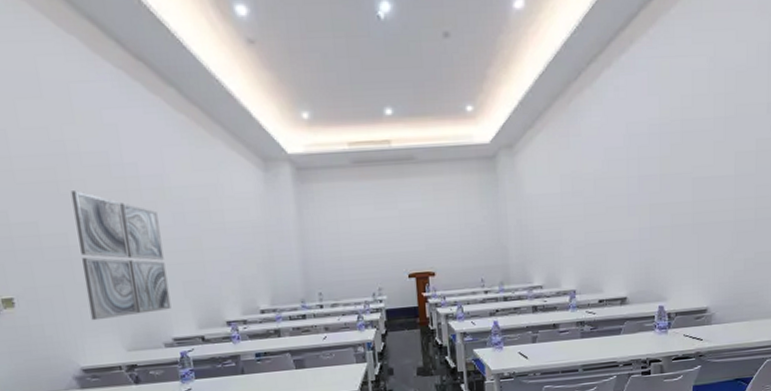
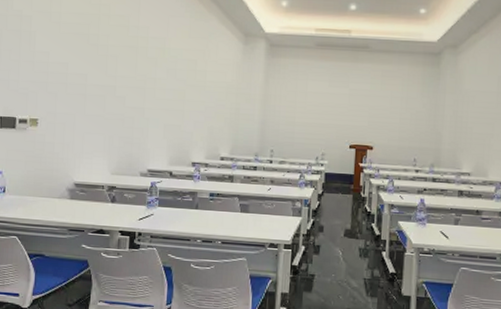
wall art: present [70,190,172,321] -> none [90,43,156,146]

